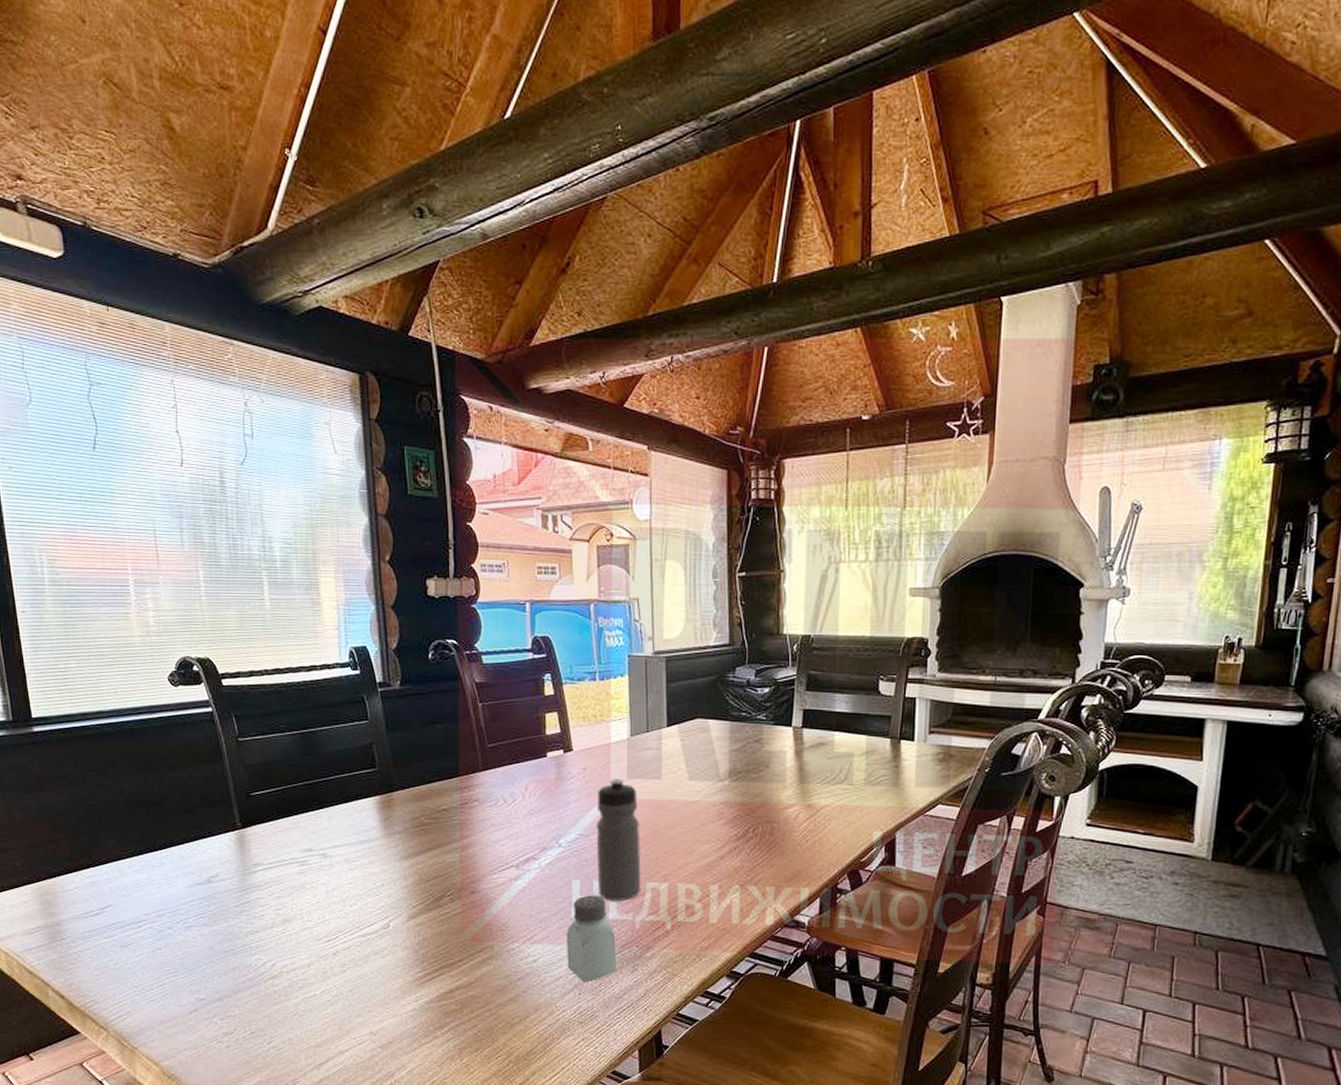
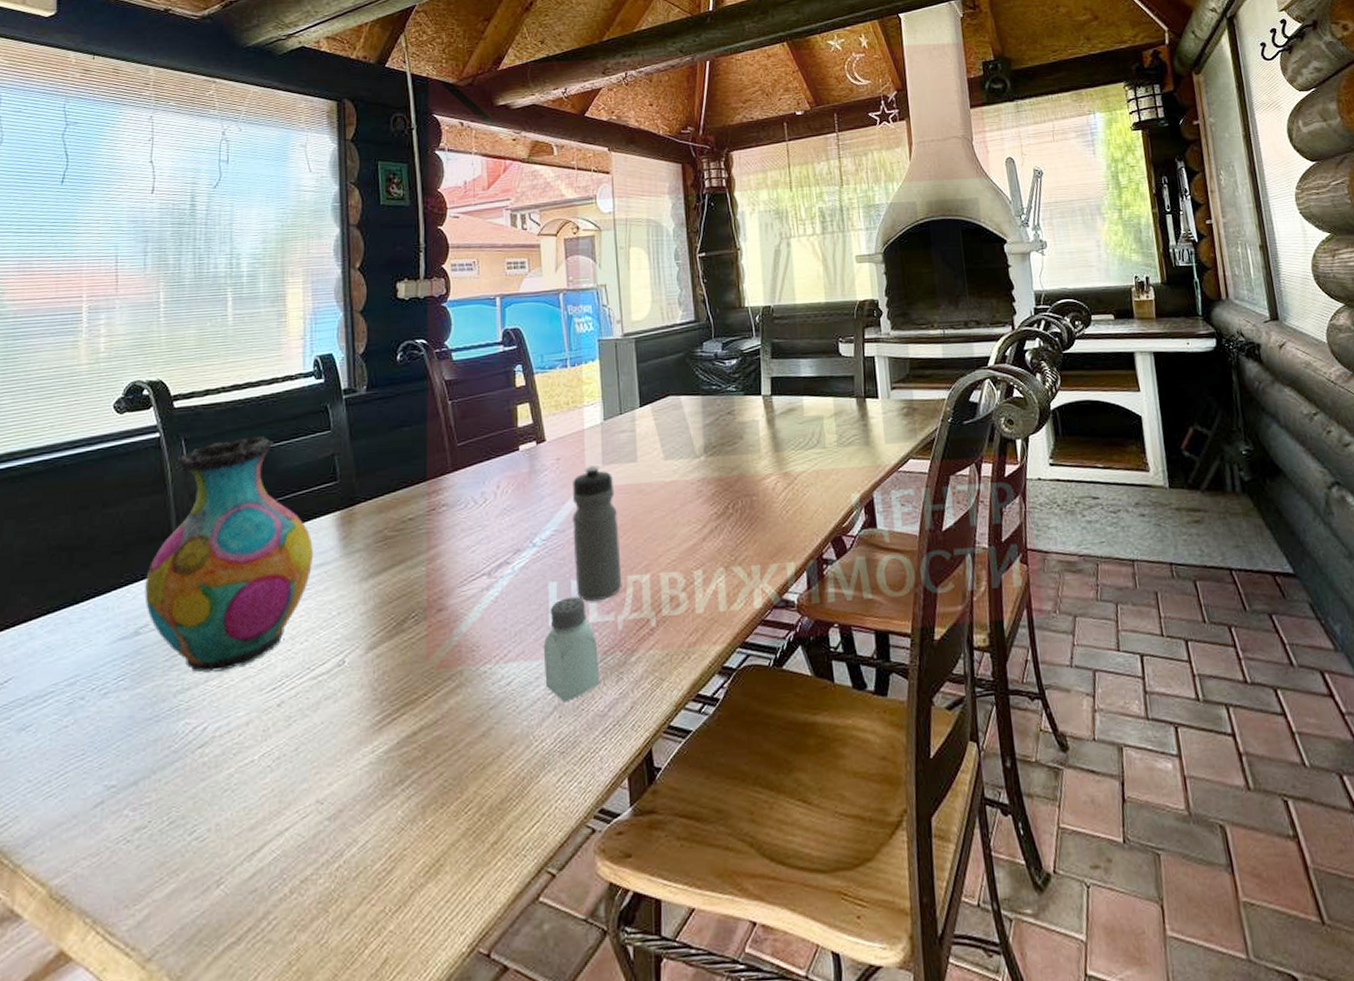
vase: none [212,719,358,921] -> present [144,435,314,673]

